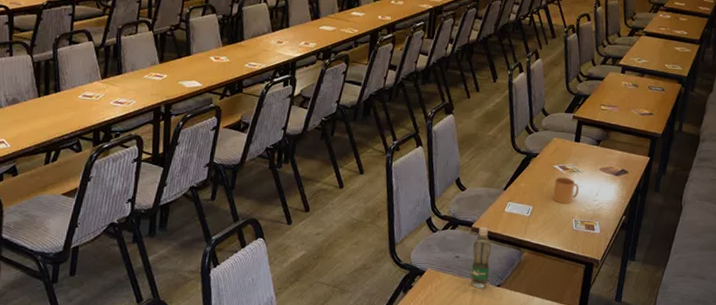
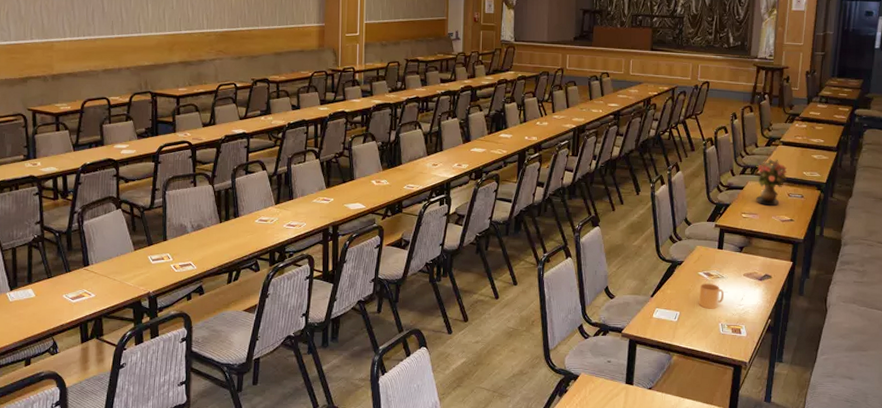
bottle: present [470,226,492,288] -> none [623,332,642,391]
bouquet: none [616,48,648,99] -> present [756,158,787,206]

